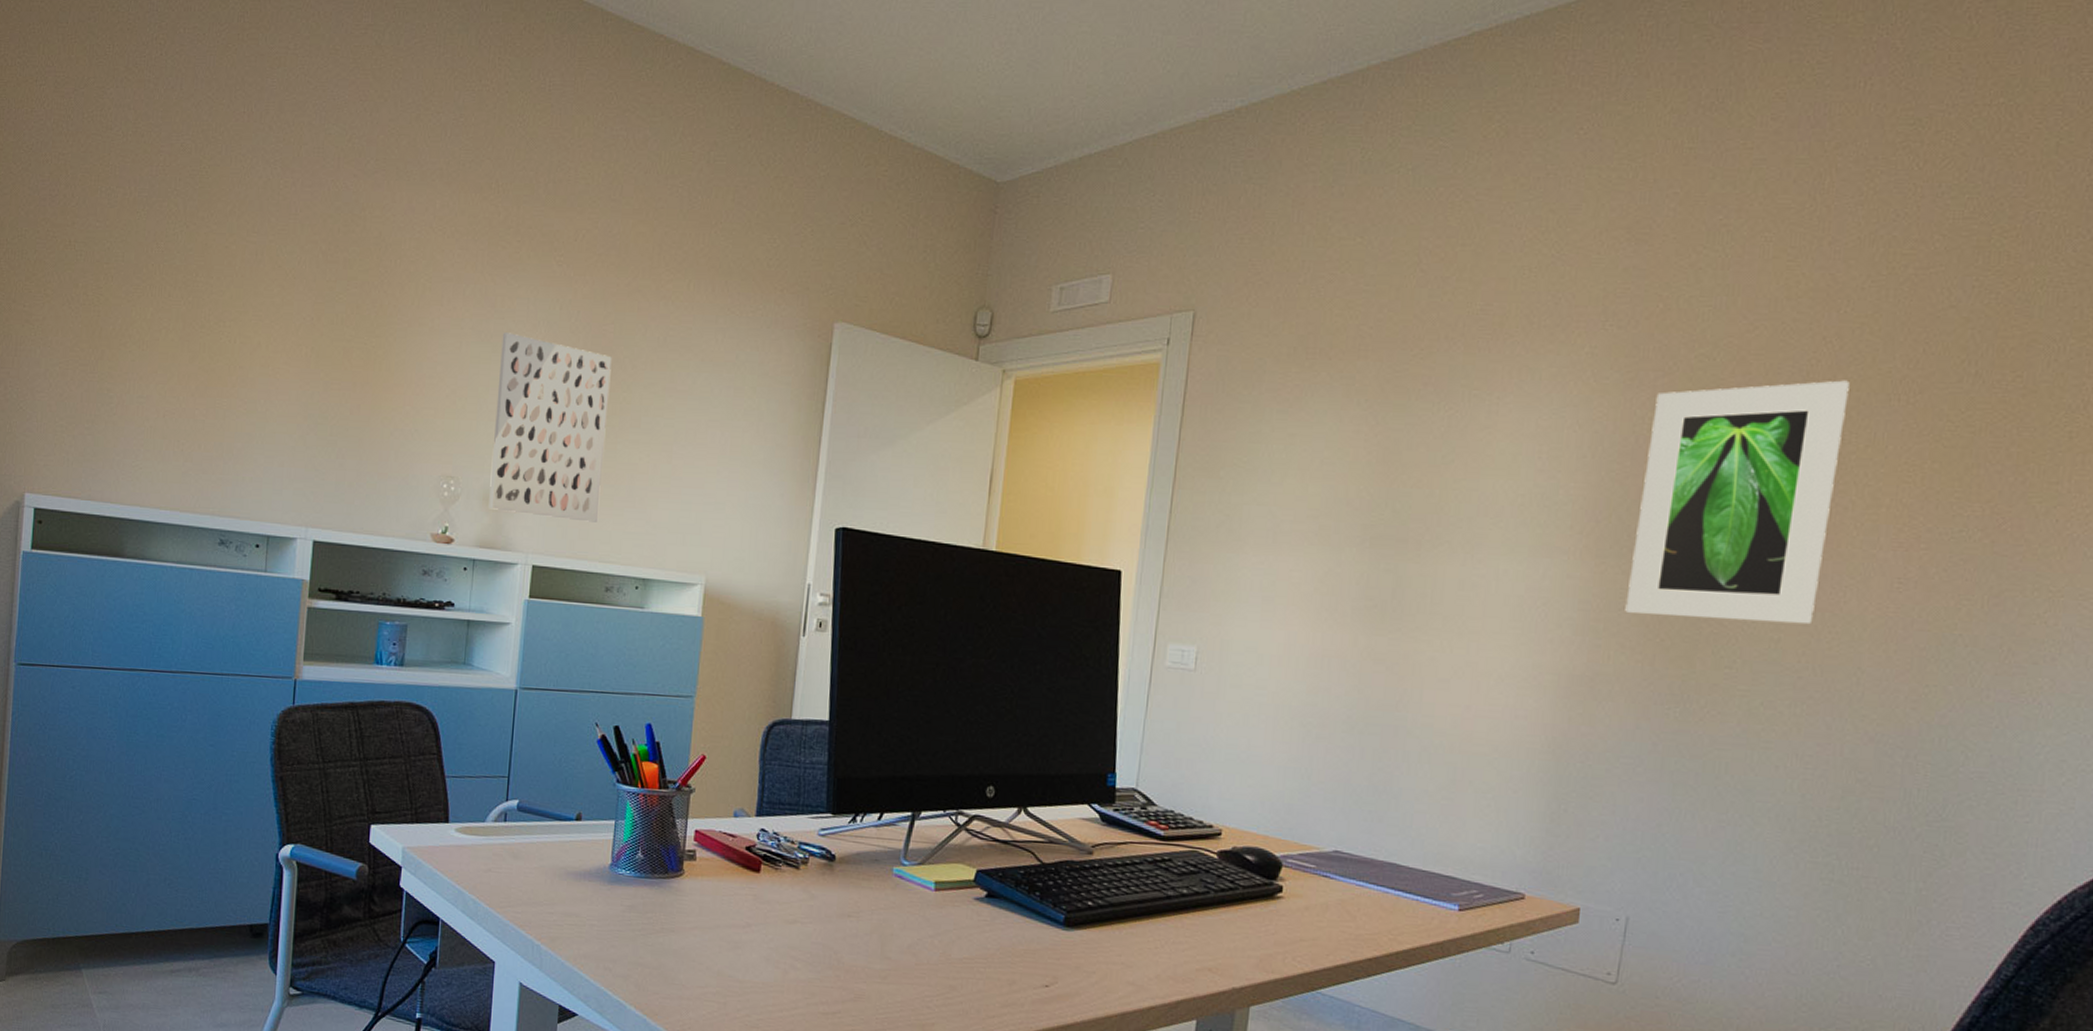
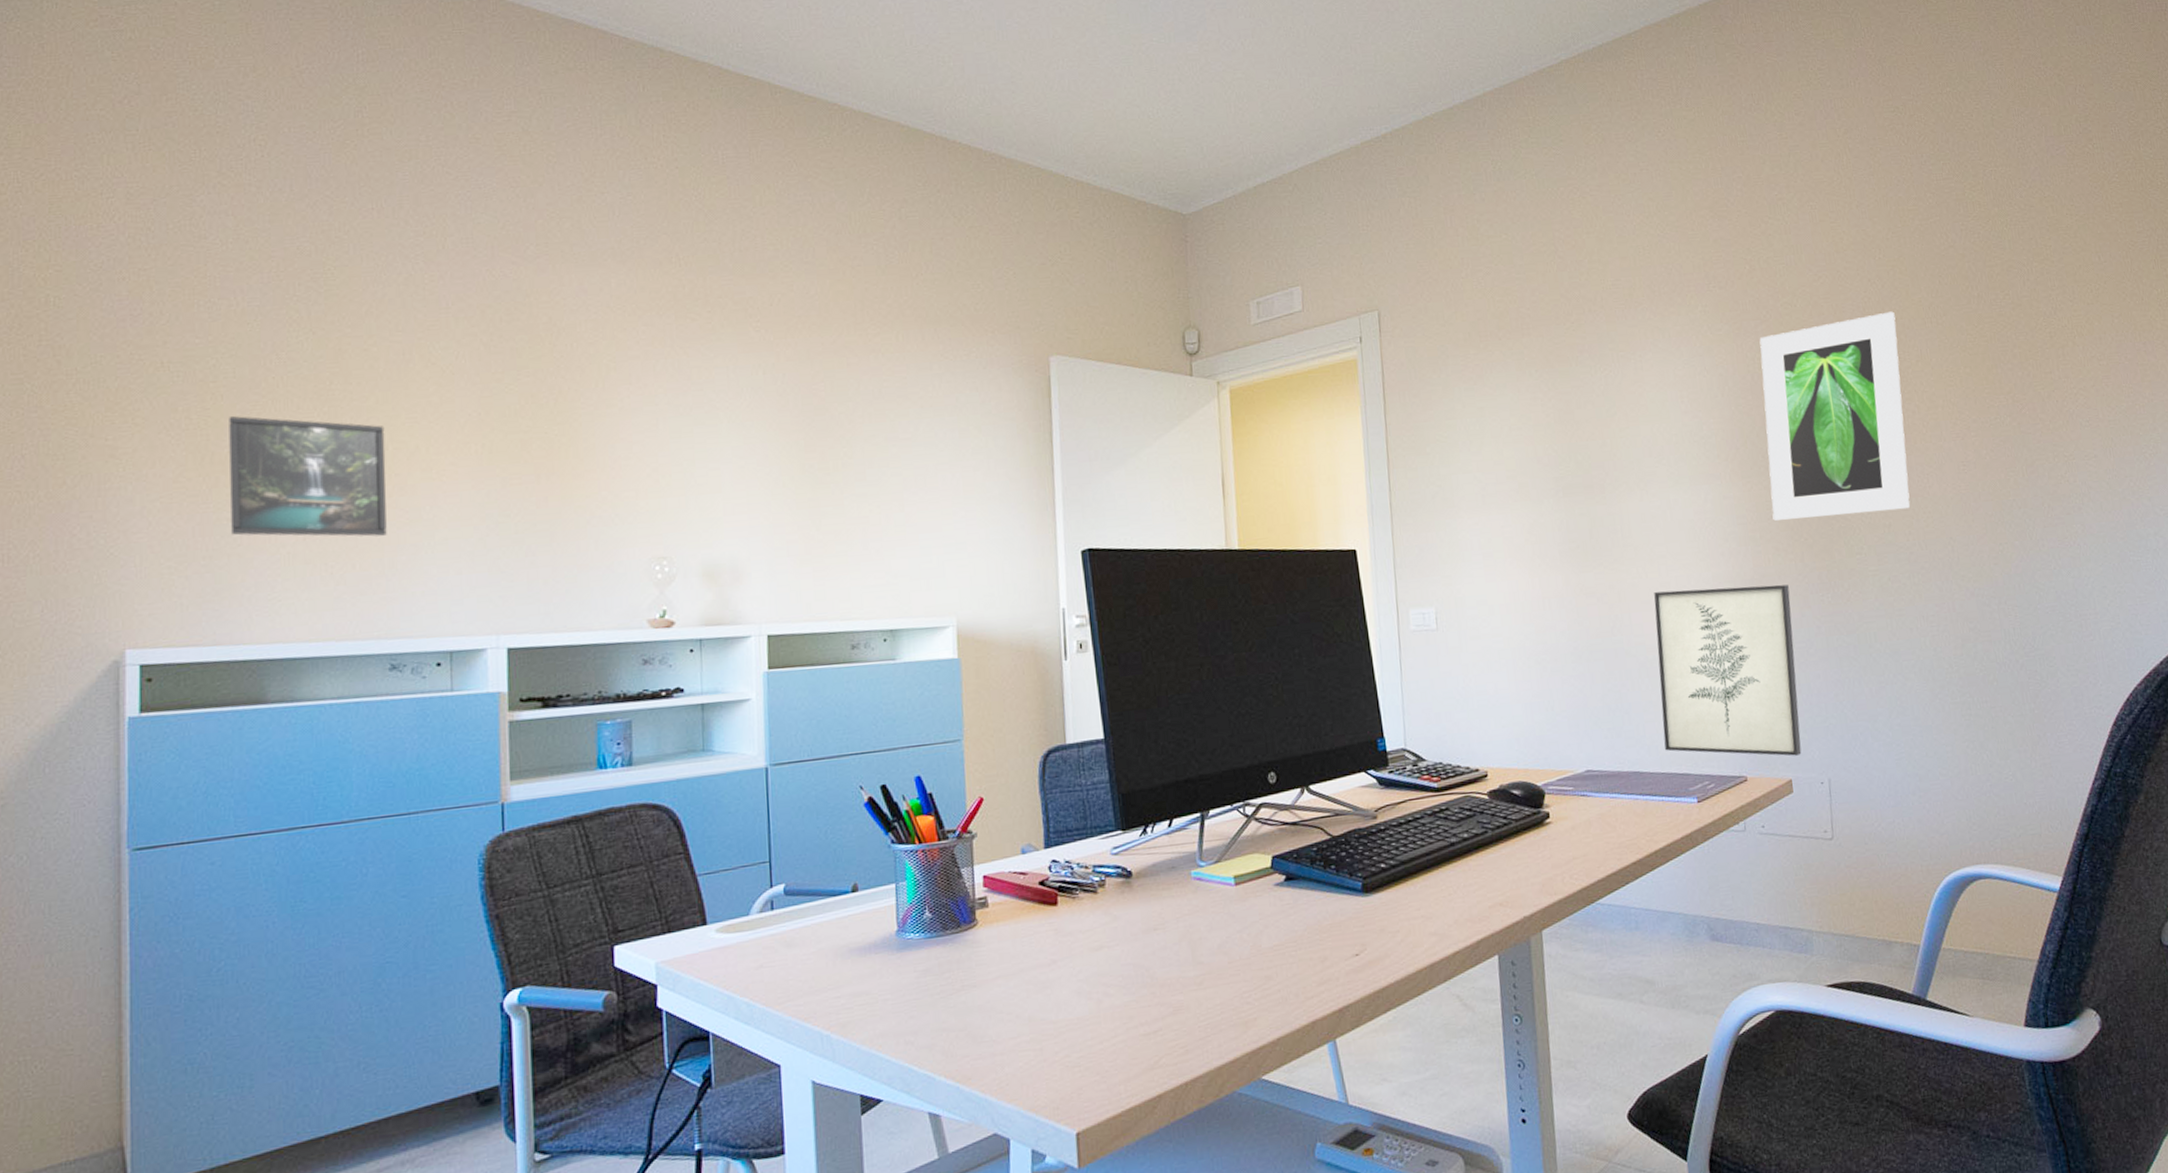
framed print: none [109,297,235,422] -> present [229,416,387,537]
wall art: present [489,332,612,522] -> none [703,403,834,585]
wall art: none [1432,671,1627,884] -> present [1654,585,1802,756]

